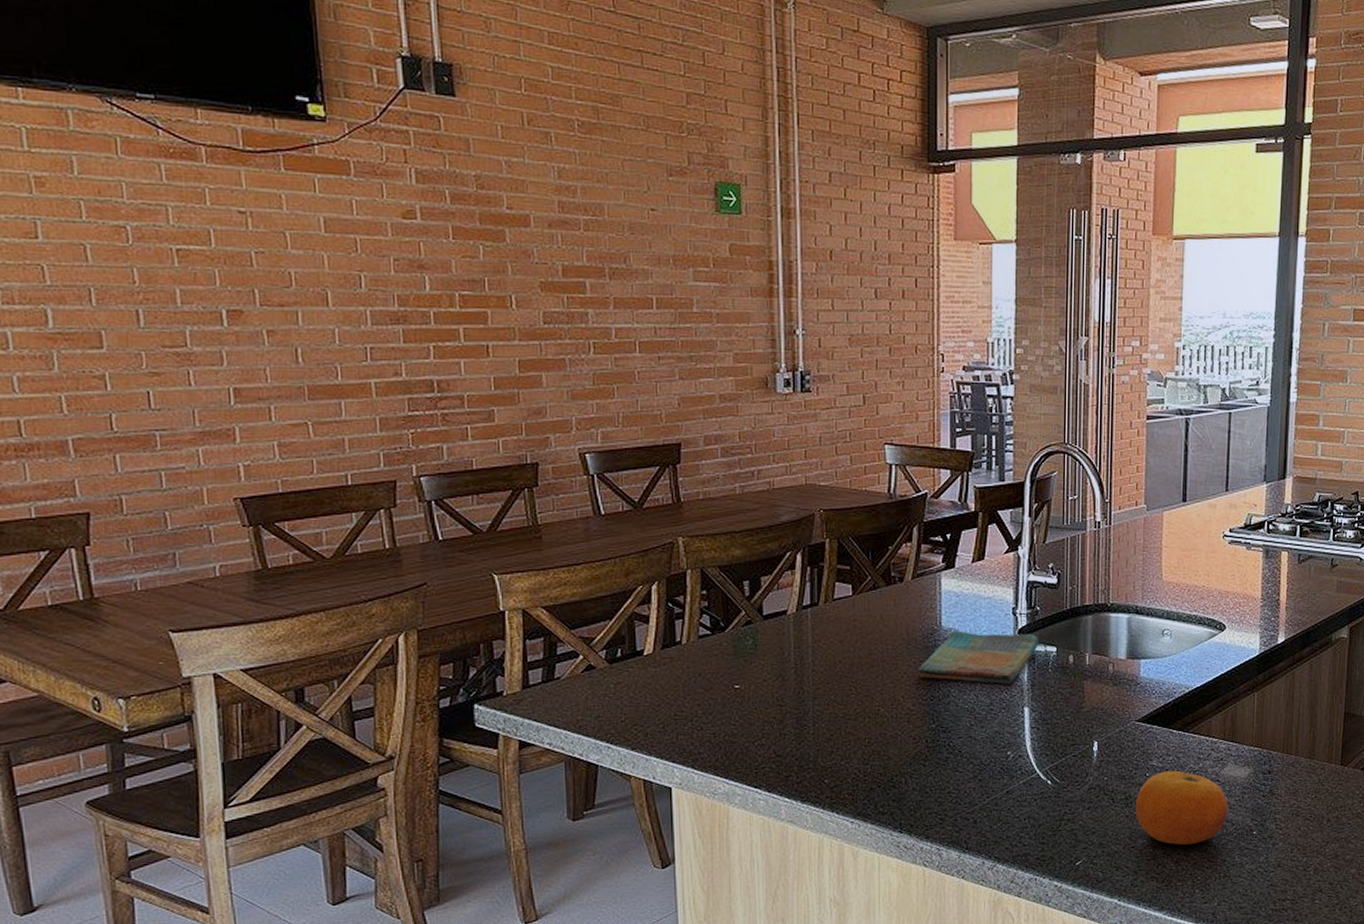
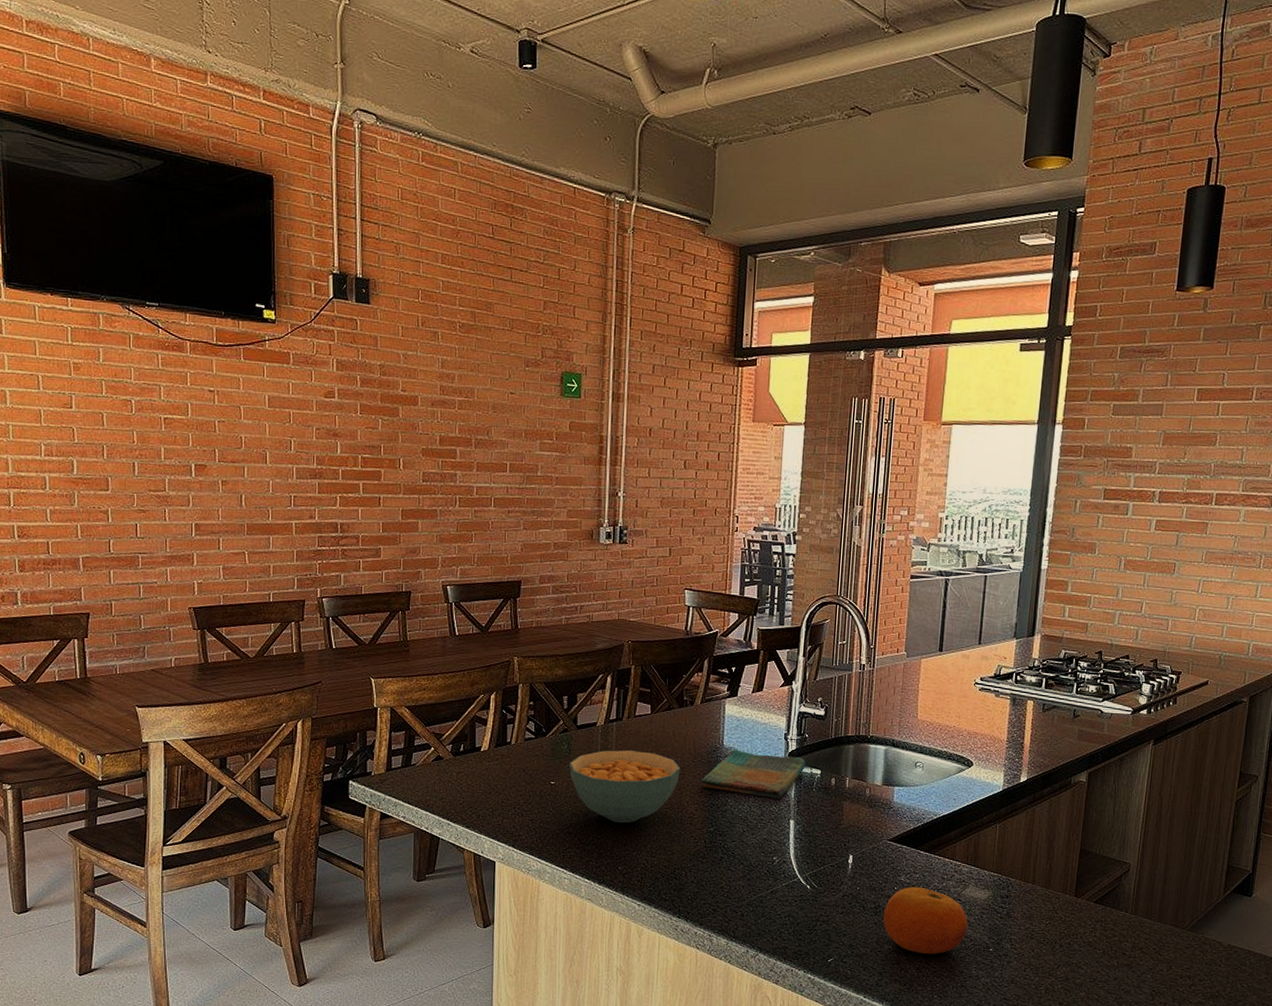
cereal bowl: none [757,640,892,728] -> present [569,750,680,823]

